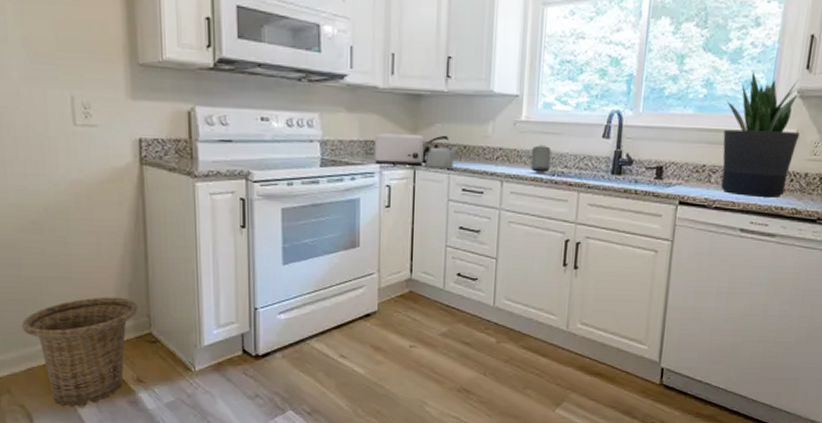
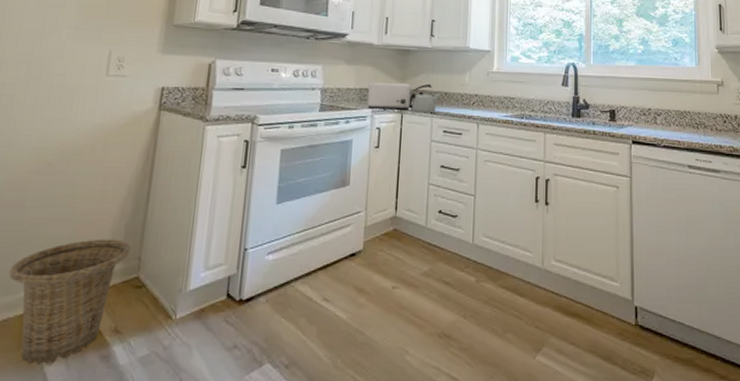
canister: present [524,144,556,174] -> none [497,91,524,117]
planter: present [721,71,800,198] -> none [660,32,724,137]

